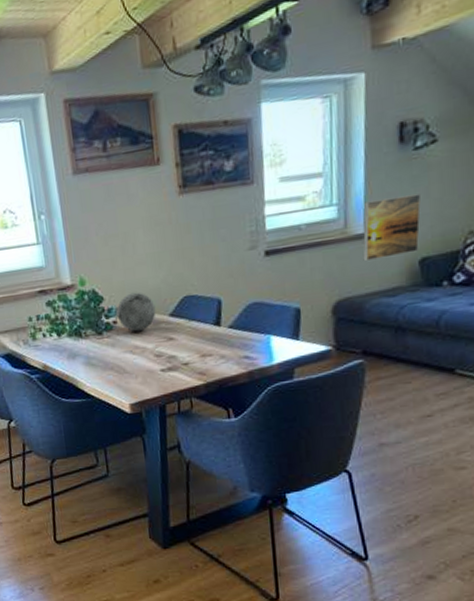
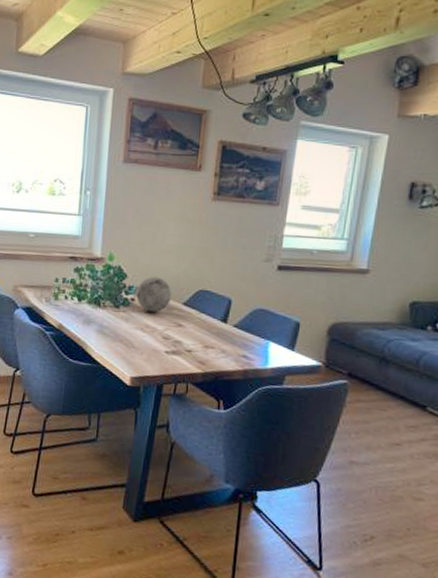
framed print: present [362,193,422,262] -> none [362,242,421,296]

